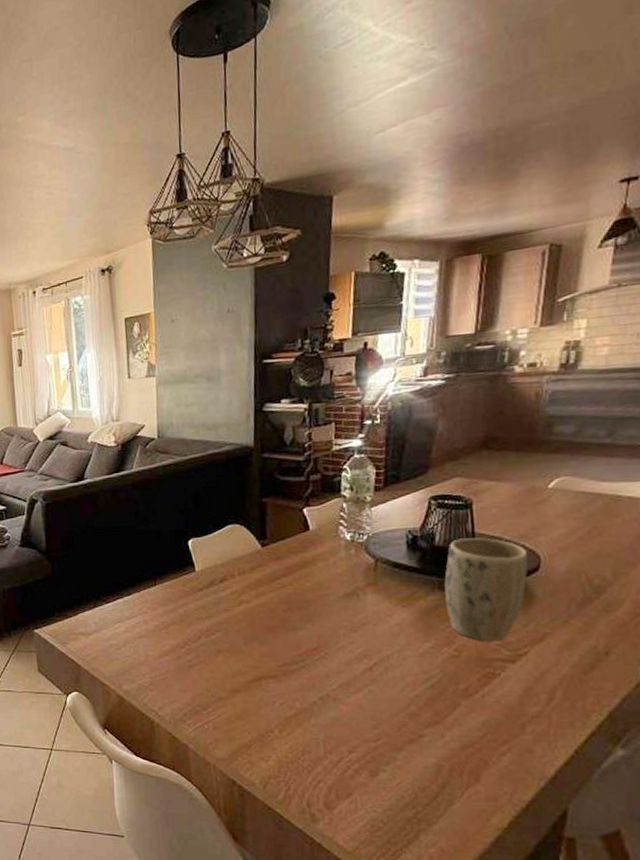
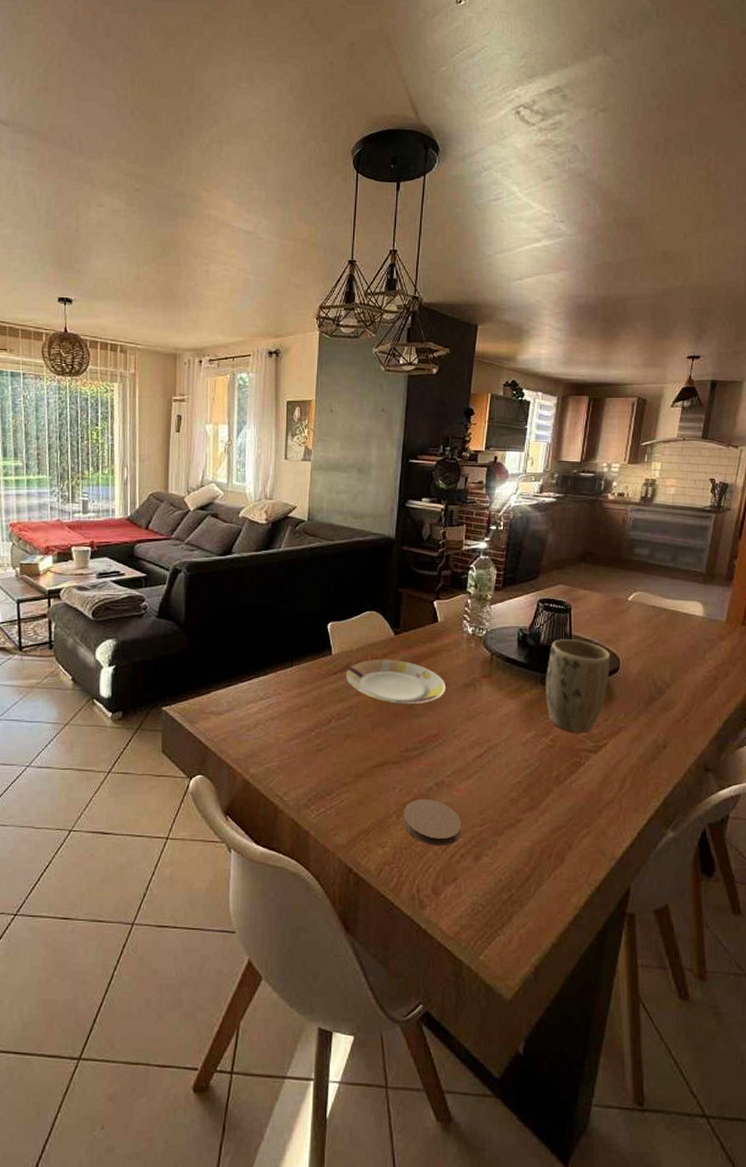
plate: none [211,572,324,619] -> present [345,659,445,705]
coaster: none [286,713,353,761] -> present [403,798,461,846]

